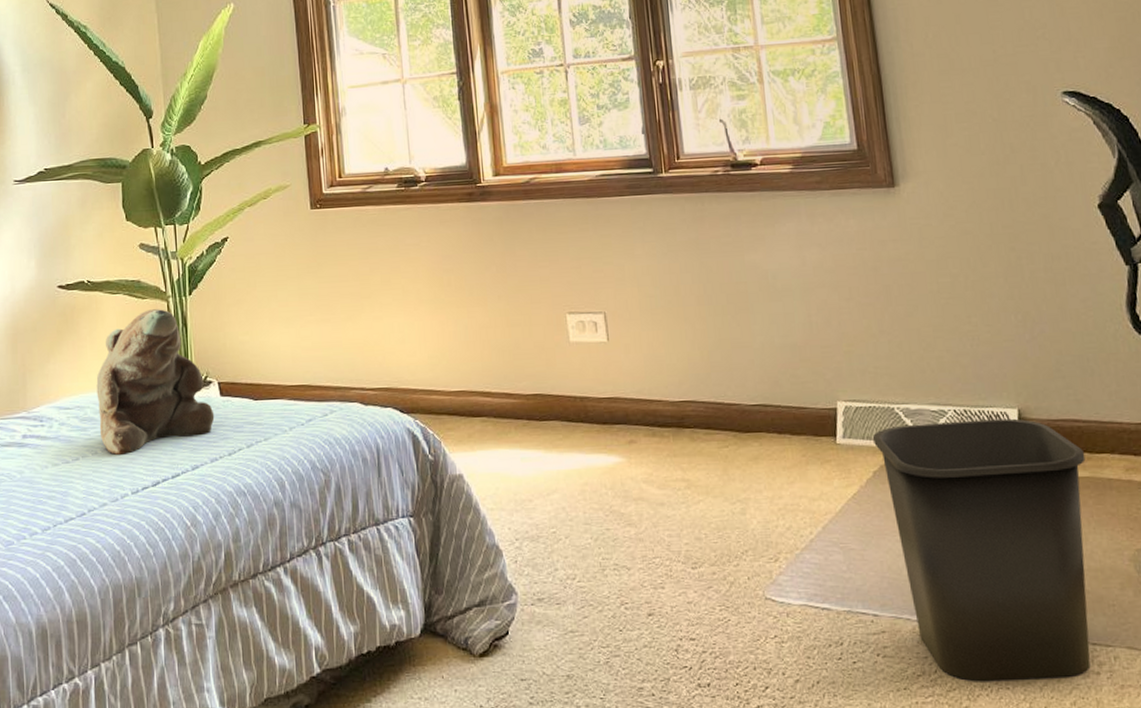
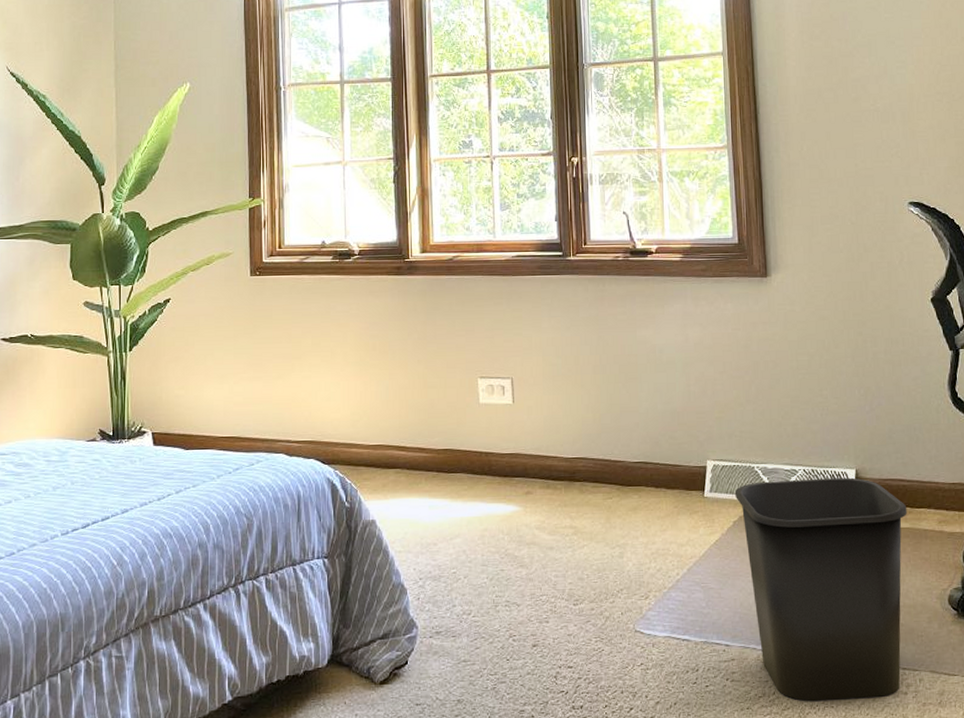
stuffed animal: present [96,309,215,455] -> none [33,363,147,498]

